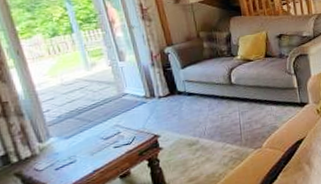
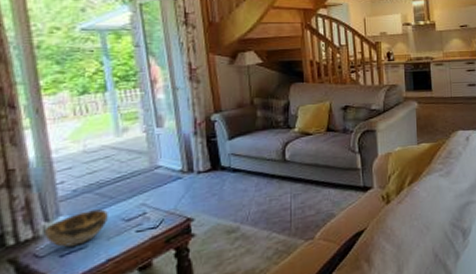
decorative bowl: none [40,131,90,162] -> present [45,209,108,247]

